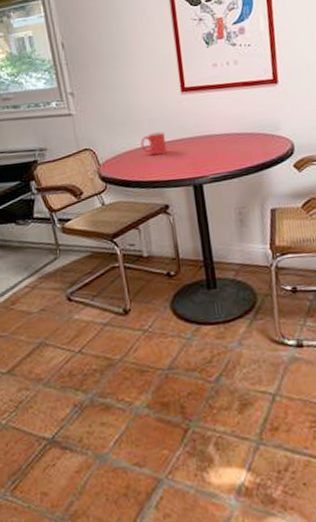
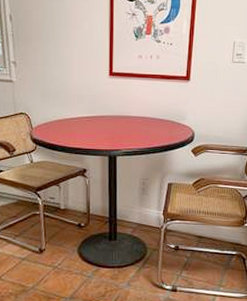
mug: present [140,131,168,156] -> none [69,106,91,127]

